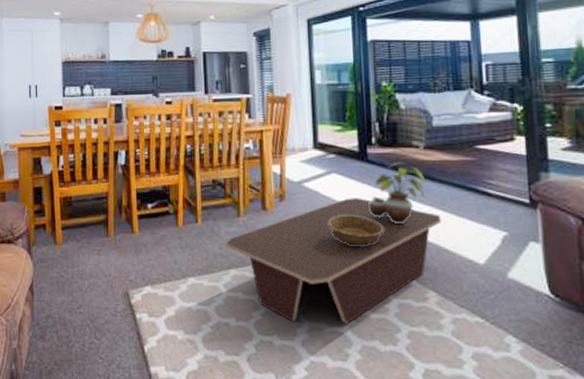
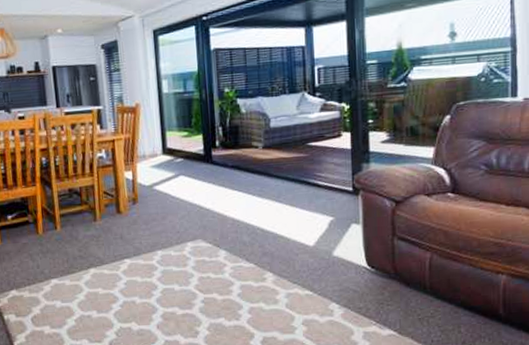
coffee table: present [225,198,441,324] -> none [84,196,277,309]
decorative bowl: present [328,215,384,246] -> none [177,212,228,239]
potted plant: present [368,161,426,225] -> none [213,161,264,217]

